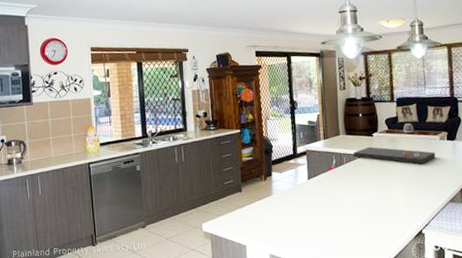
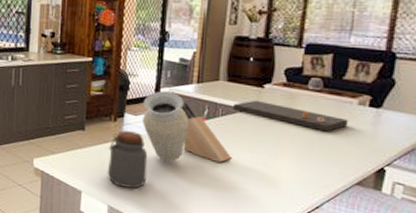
jar: none [264,186,297,236] -> present [108,130,148,188]
vase: none [285,149,323,207] -> present [141,91,189,162]
knife block: none [315,156,359,201] -> present [181,102,232,162]

